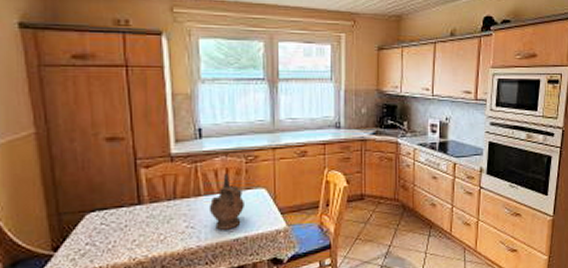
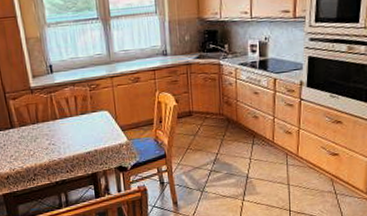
ceremonial vessel: present [208,173,244,230] -> none [64,100,92,146]

